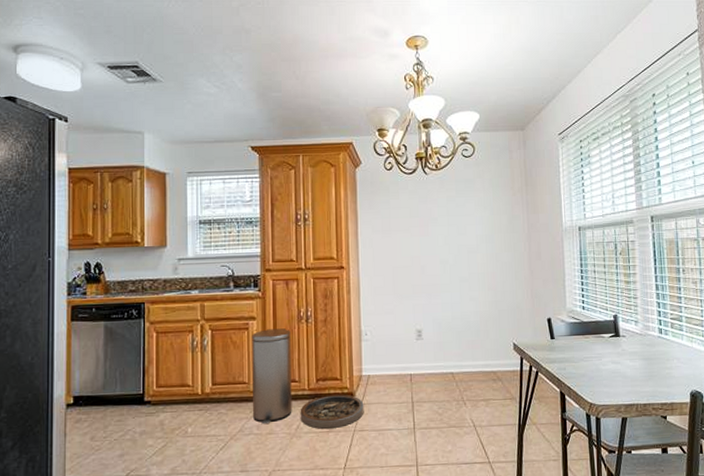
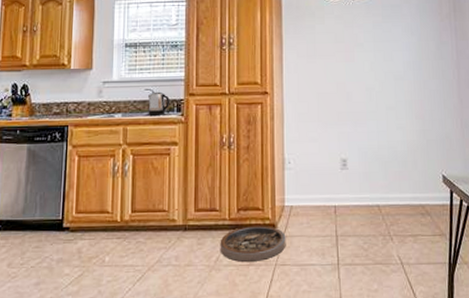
kettle: none [225,268,247,291] -> present [148,91,171,116]
pedal bin: present [252,328,292,425] -> none [172,155,212,256]

